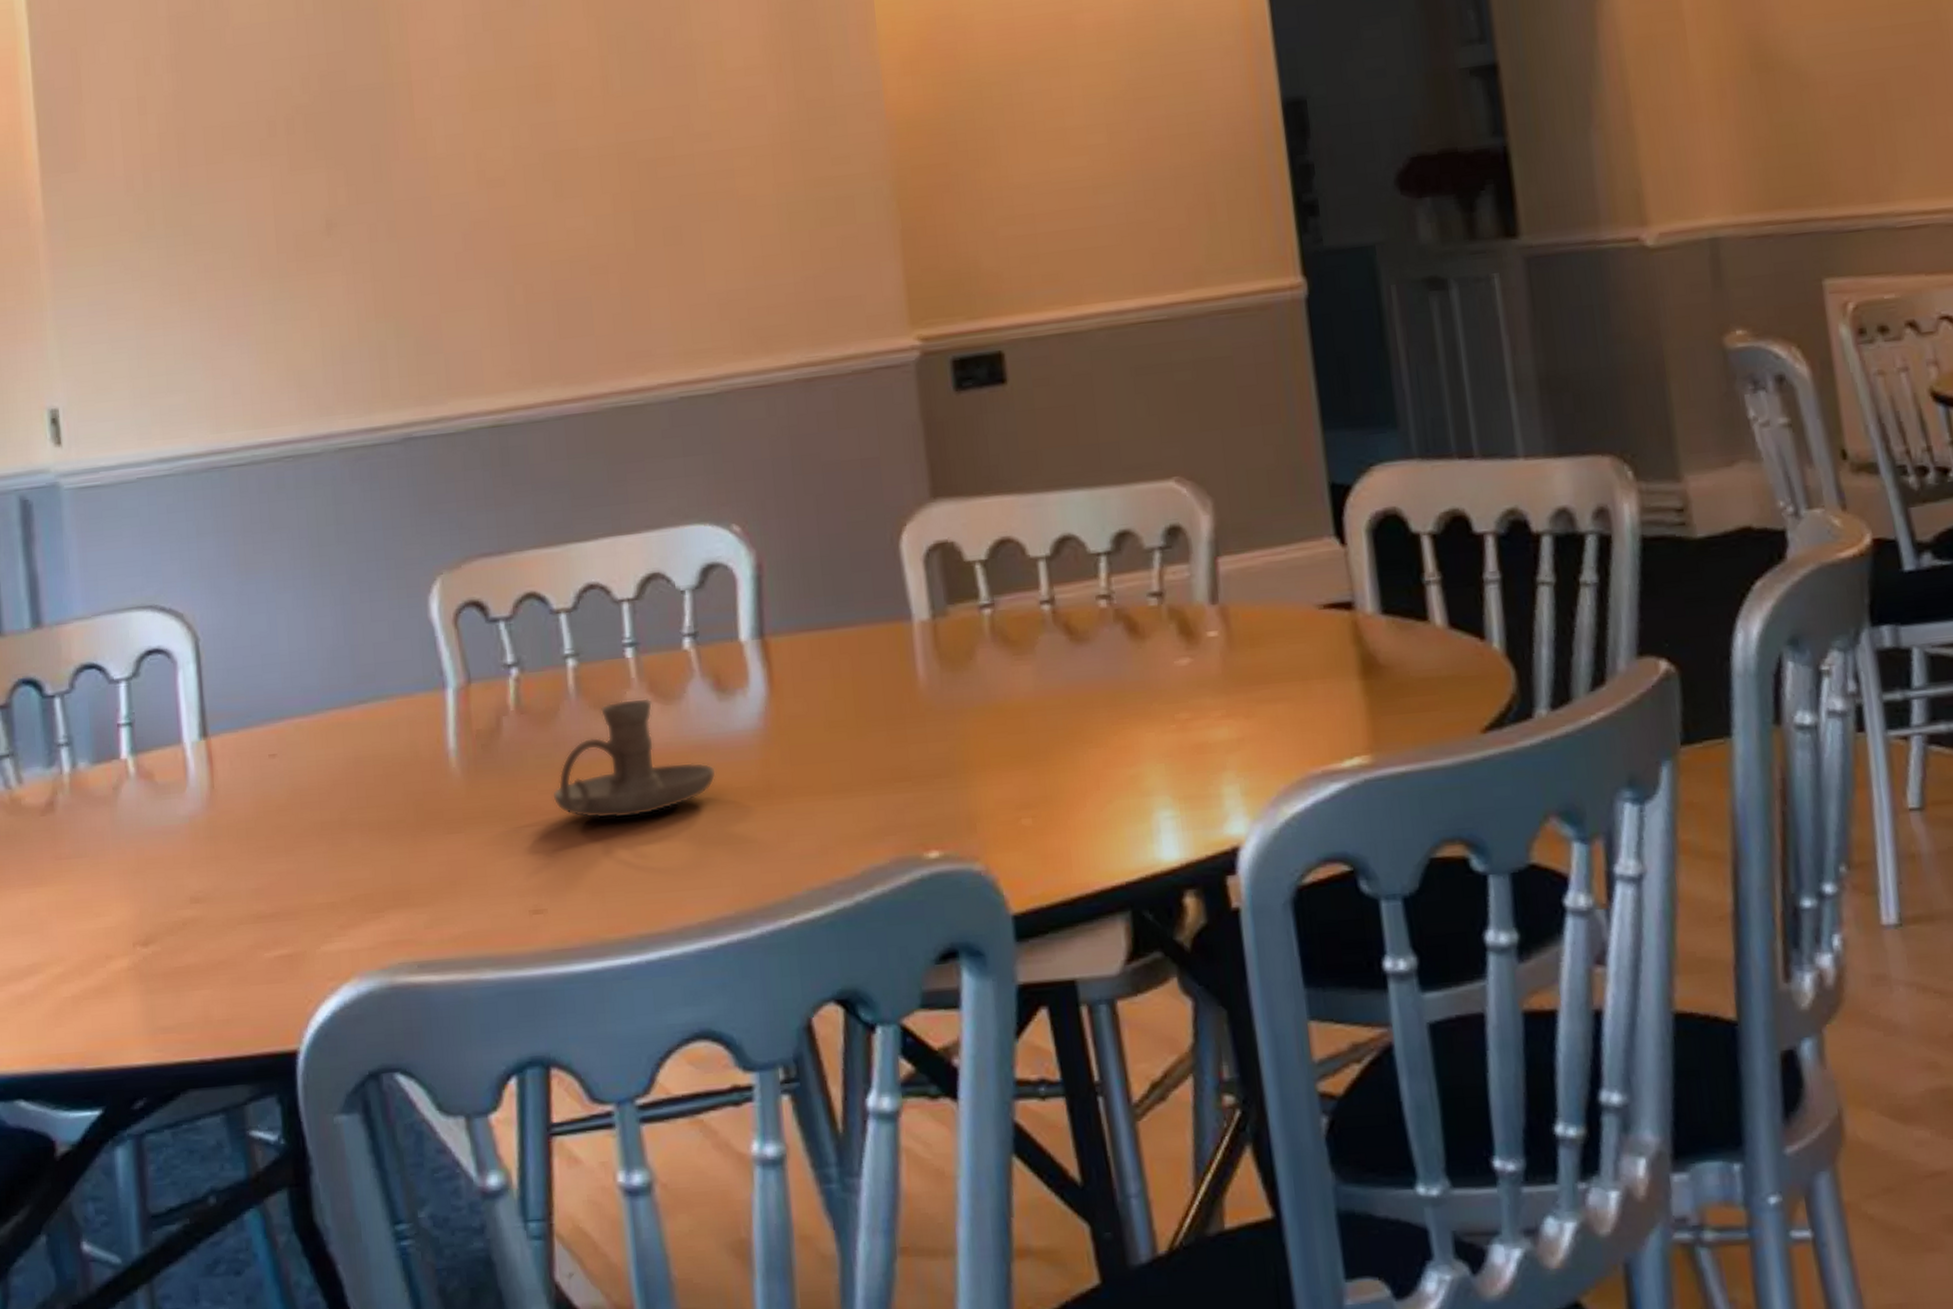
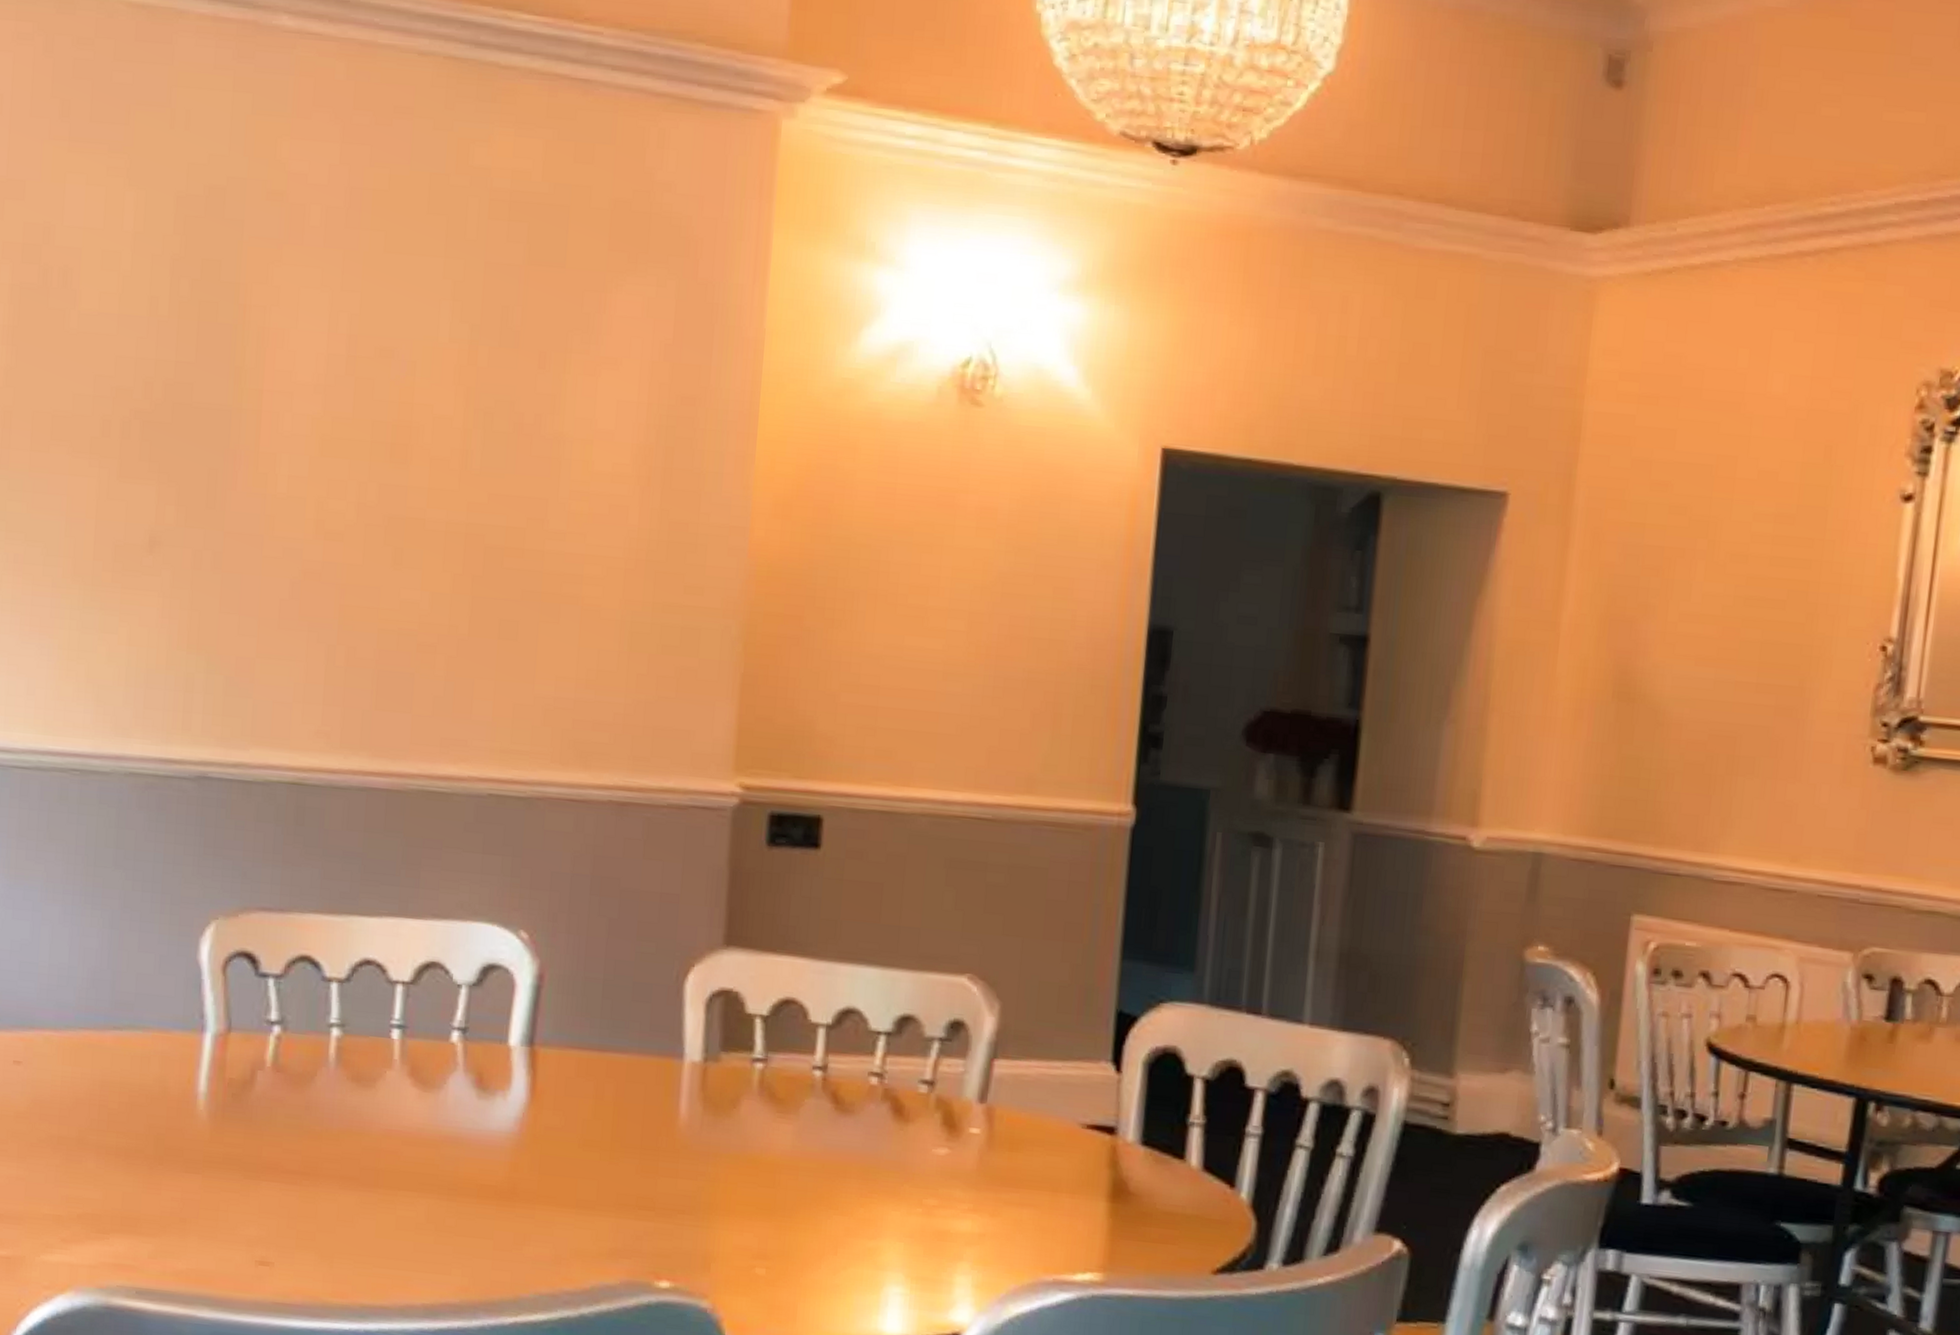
candle holder: present [553,698,716,819] -> none [296,1078,463,1193]

